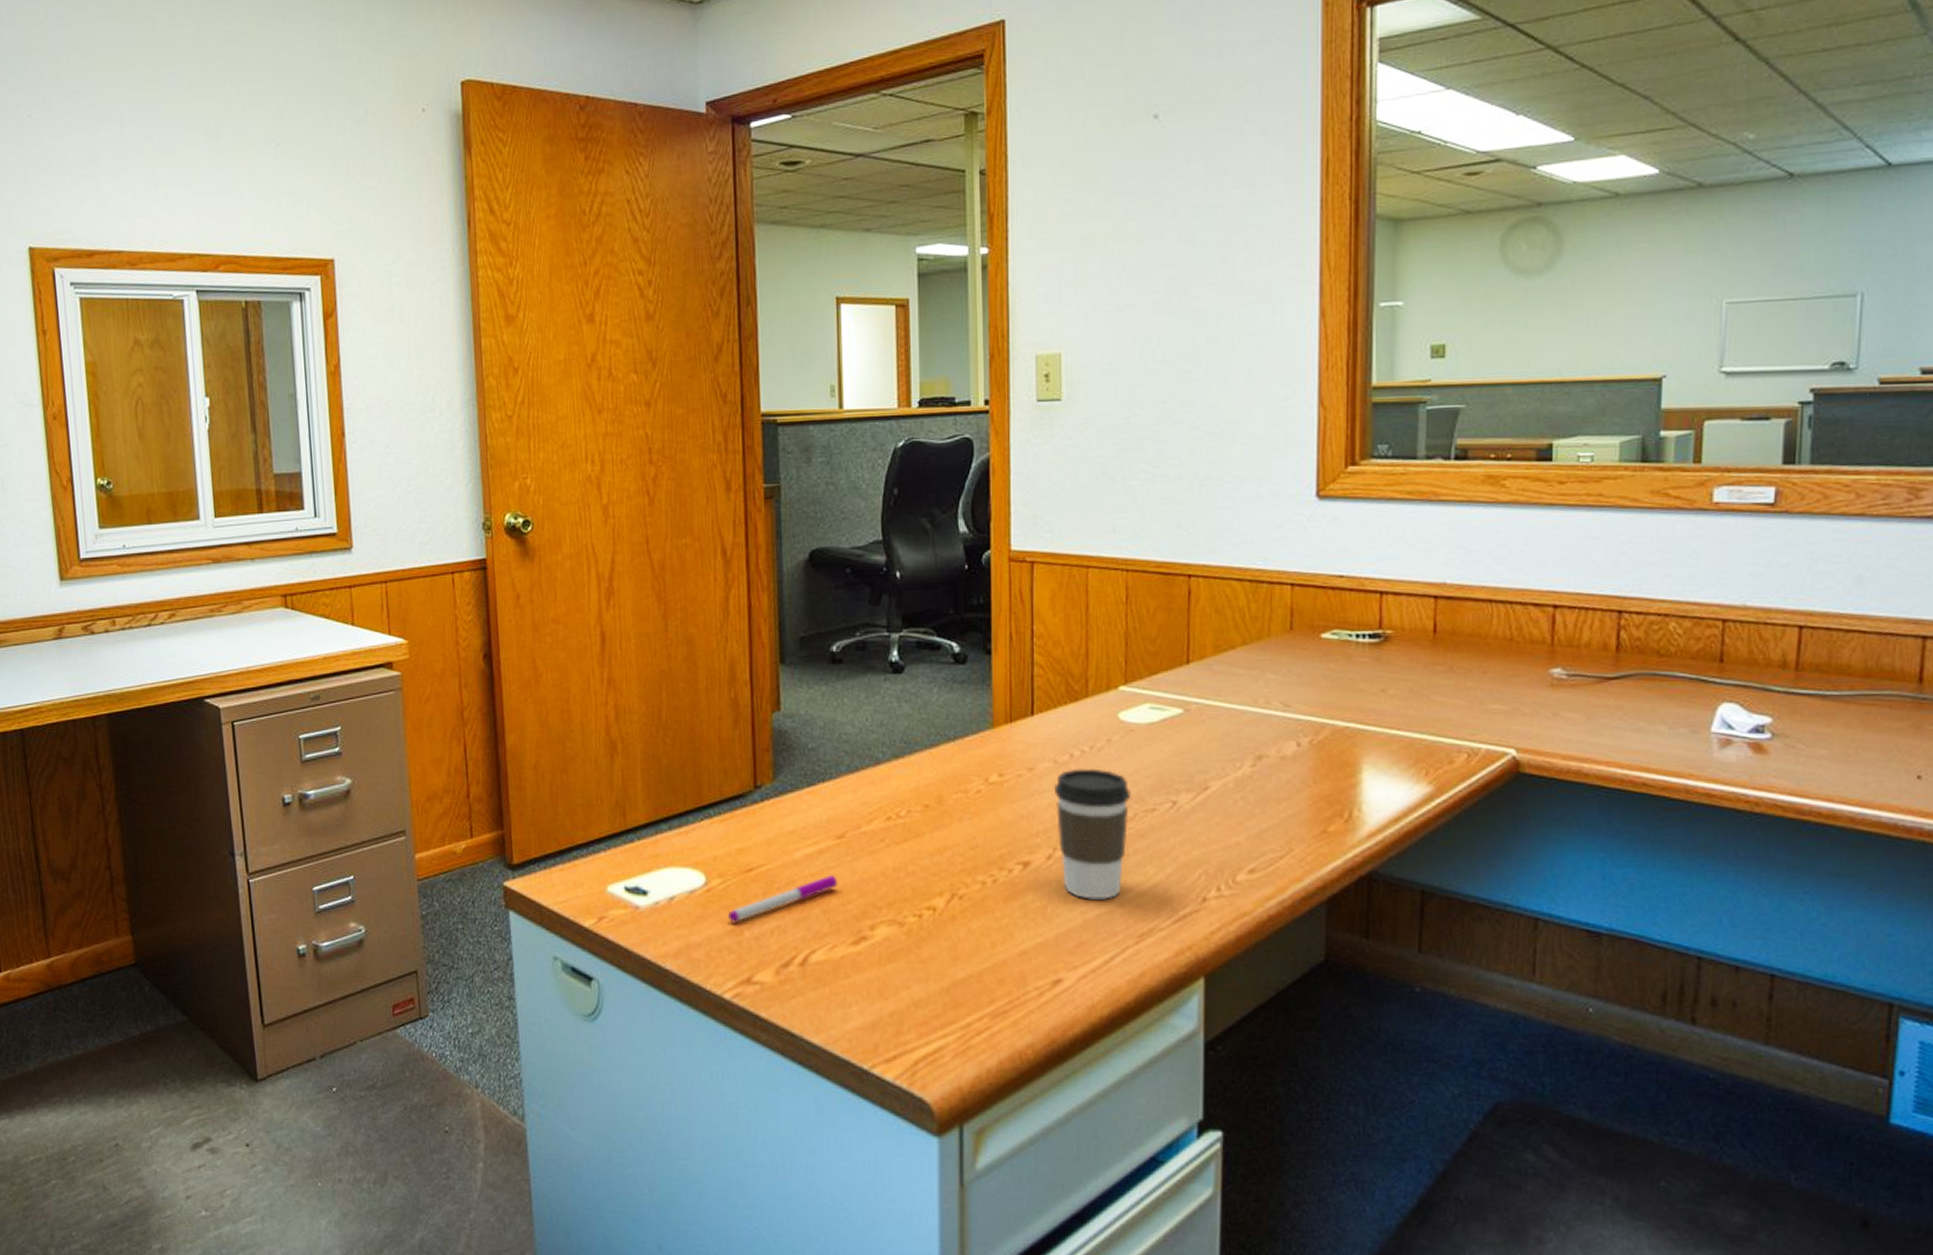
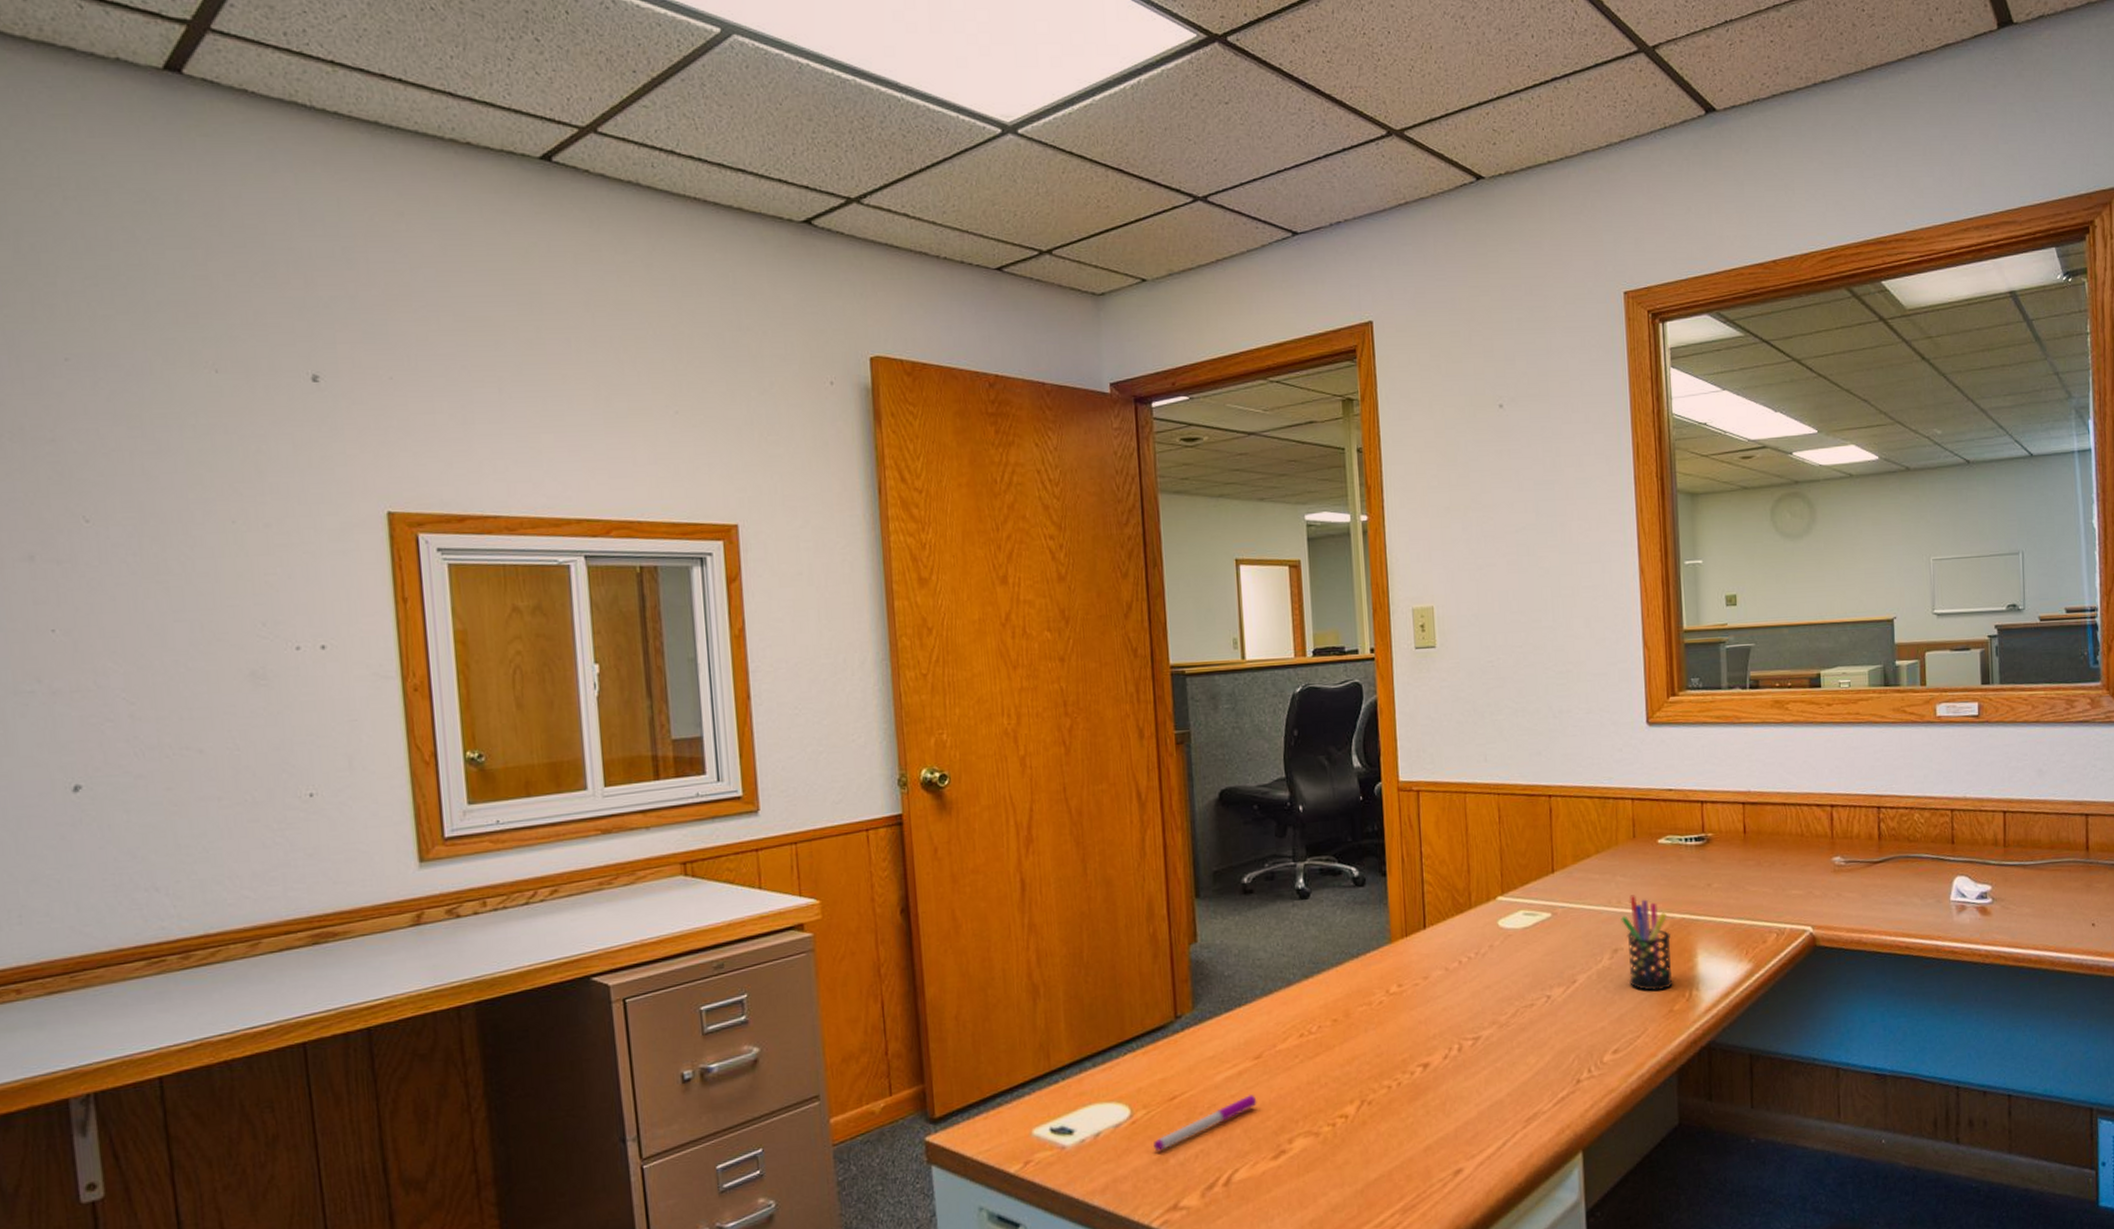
coffee cup: present [1054,768,1132,900] -> none [1447,972,1513,1092]
pen holder: none [1268,695,1329,808] -> present [1621,895,1673,991]

